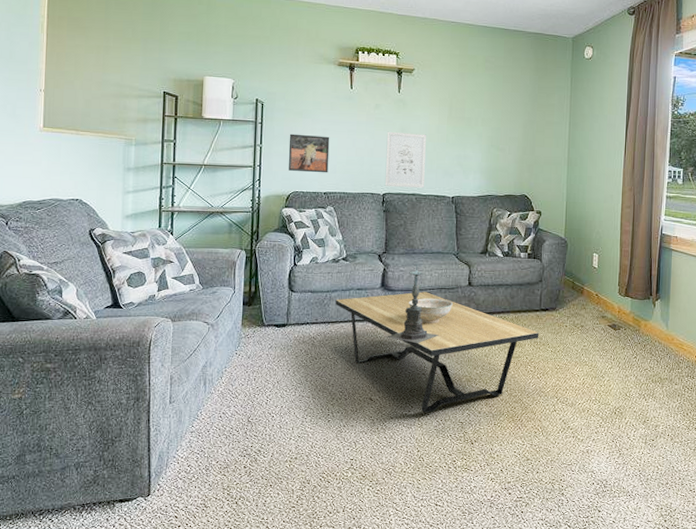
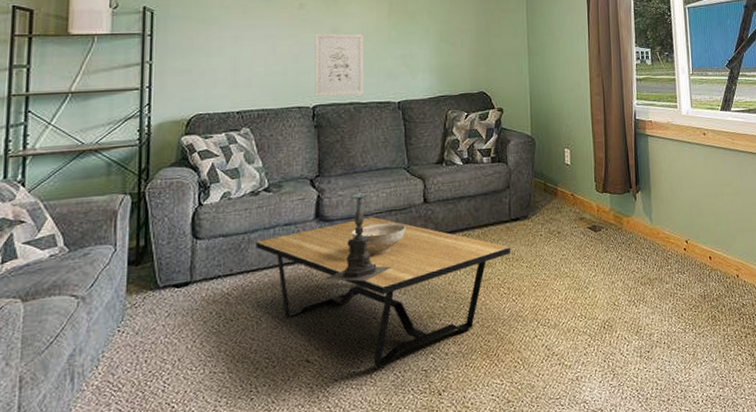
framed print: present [288,133,330,173] -> none [188,44,243,90]

